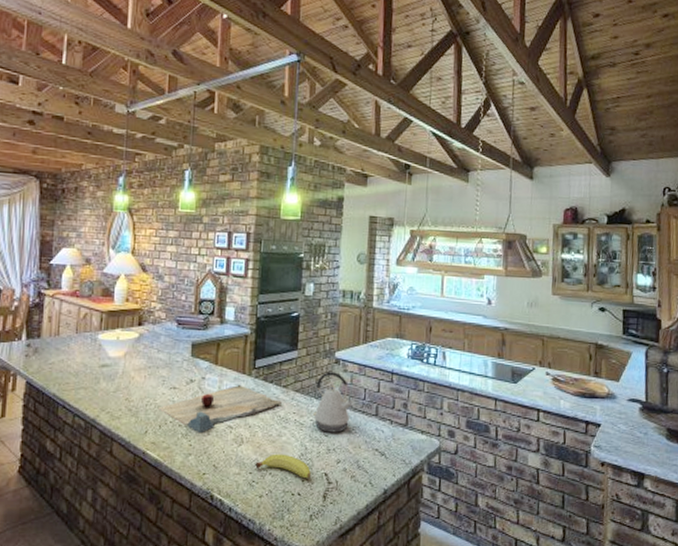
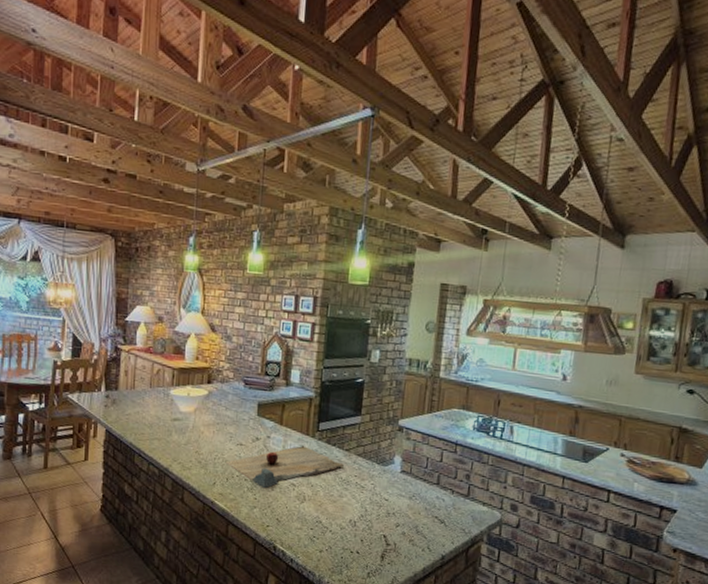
fruit: present [255,453,311,478] -> none [316,513,370,538]
kettle: present [313,372,354,433] -> none [374,438,416,498]

